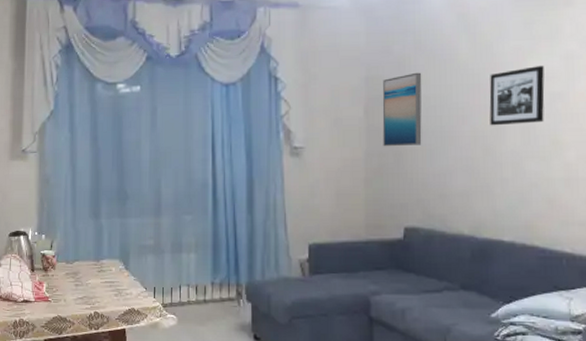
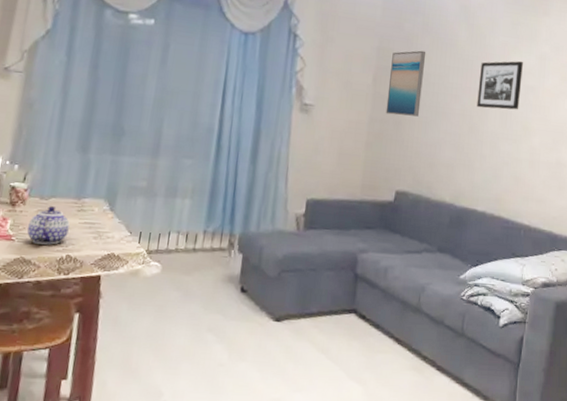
teapot: none [59,269,93,304] -> present [27,206,70,245]

